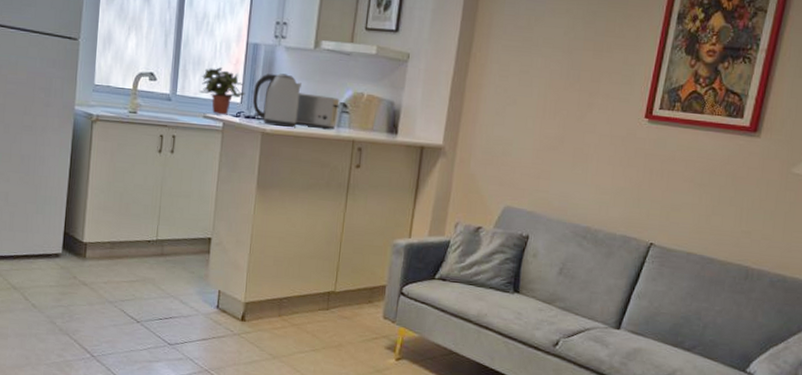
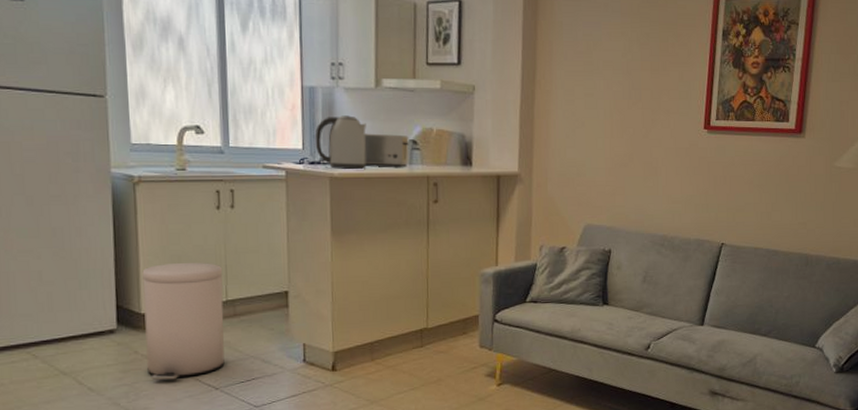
pedal bin: none [82,198,157,308] -> present [142,262,225,380]
potted plant: present [199,67,245,115] -> none [254,114,306,163]

